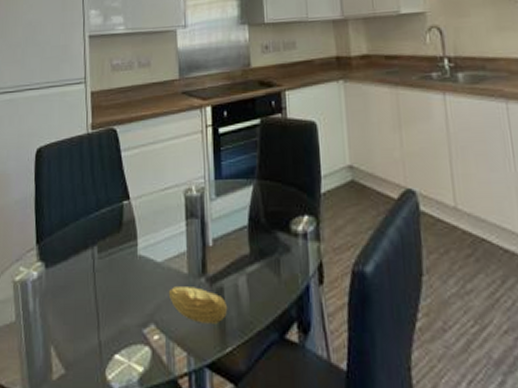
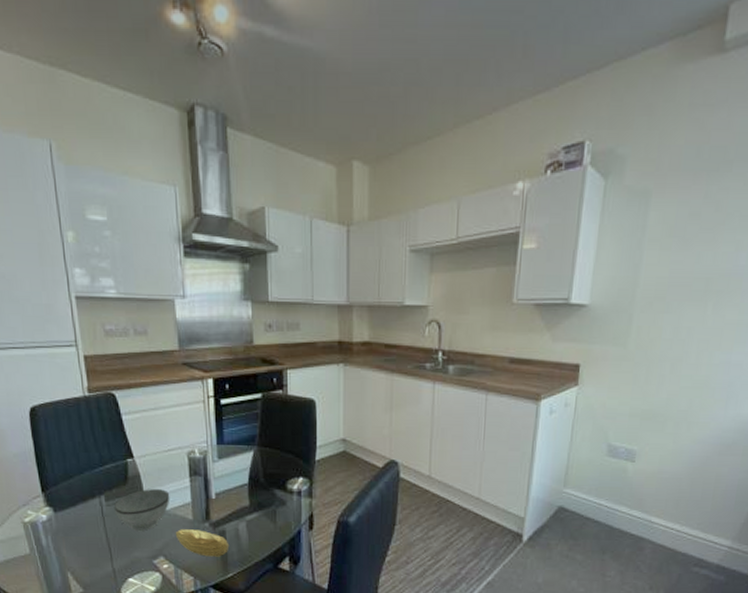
bowl: none [105,236,165,291] -> present [113,489,170,532]

